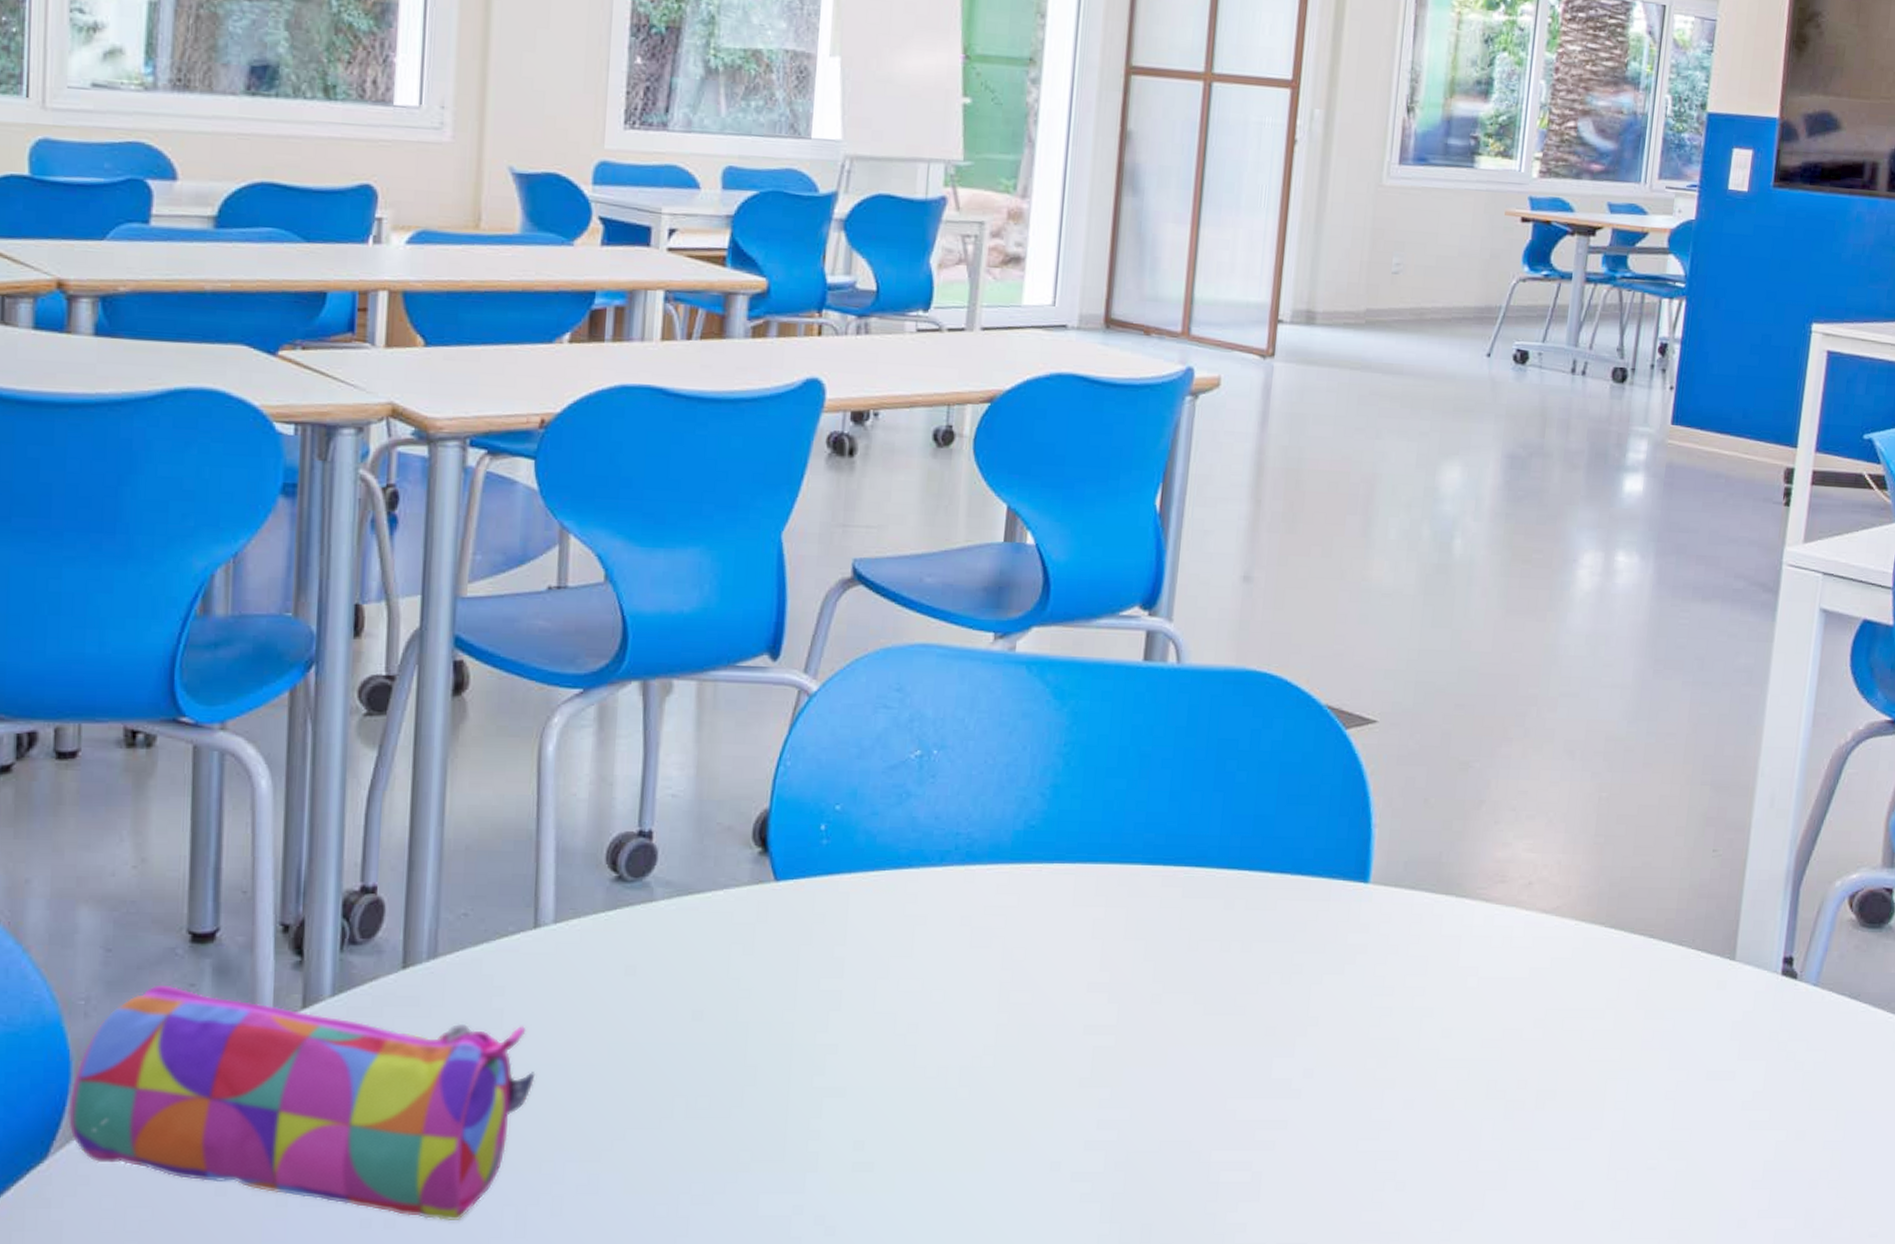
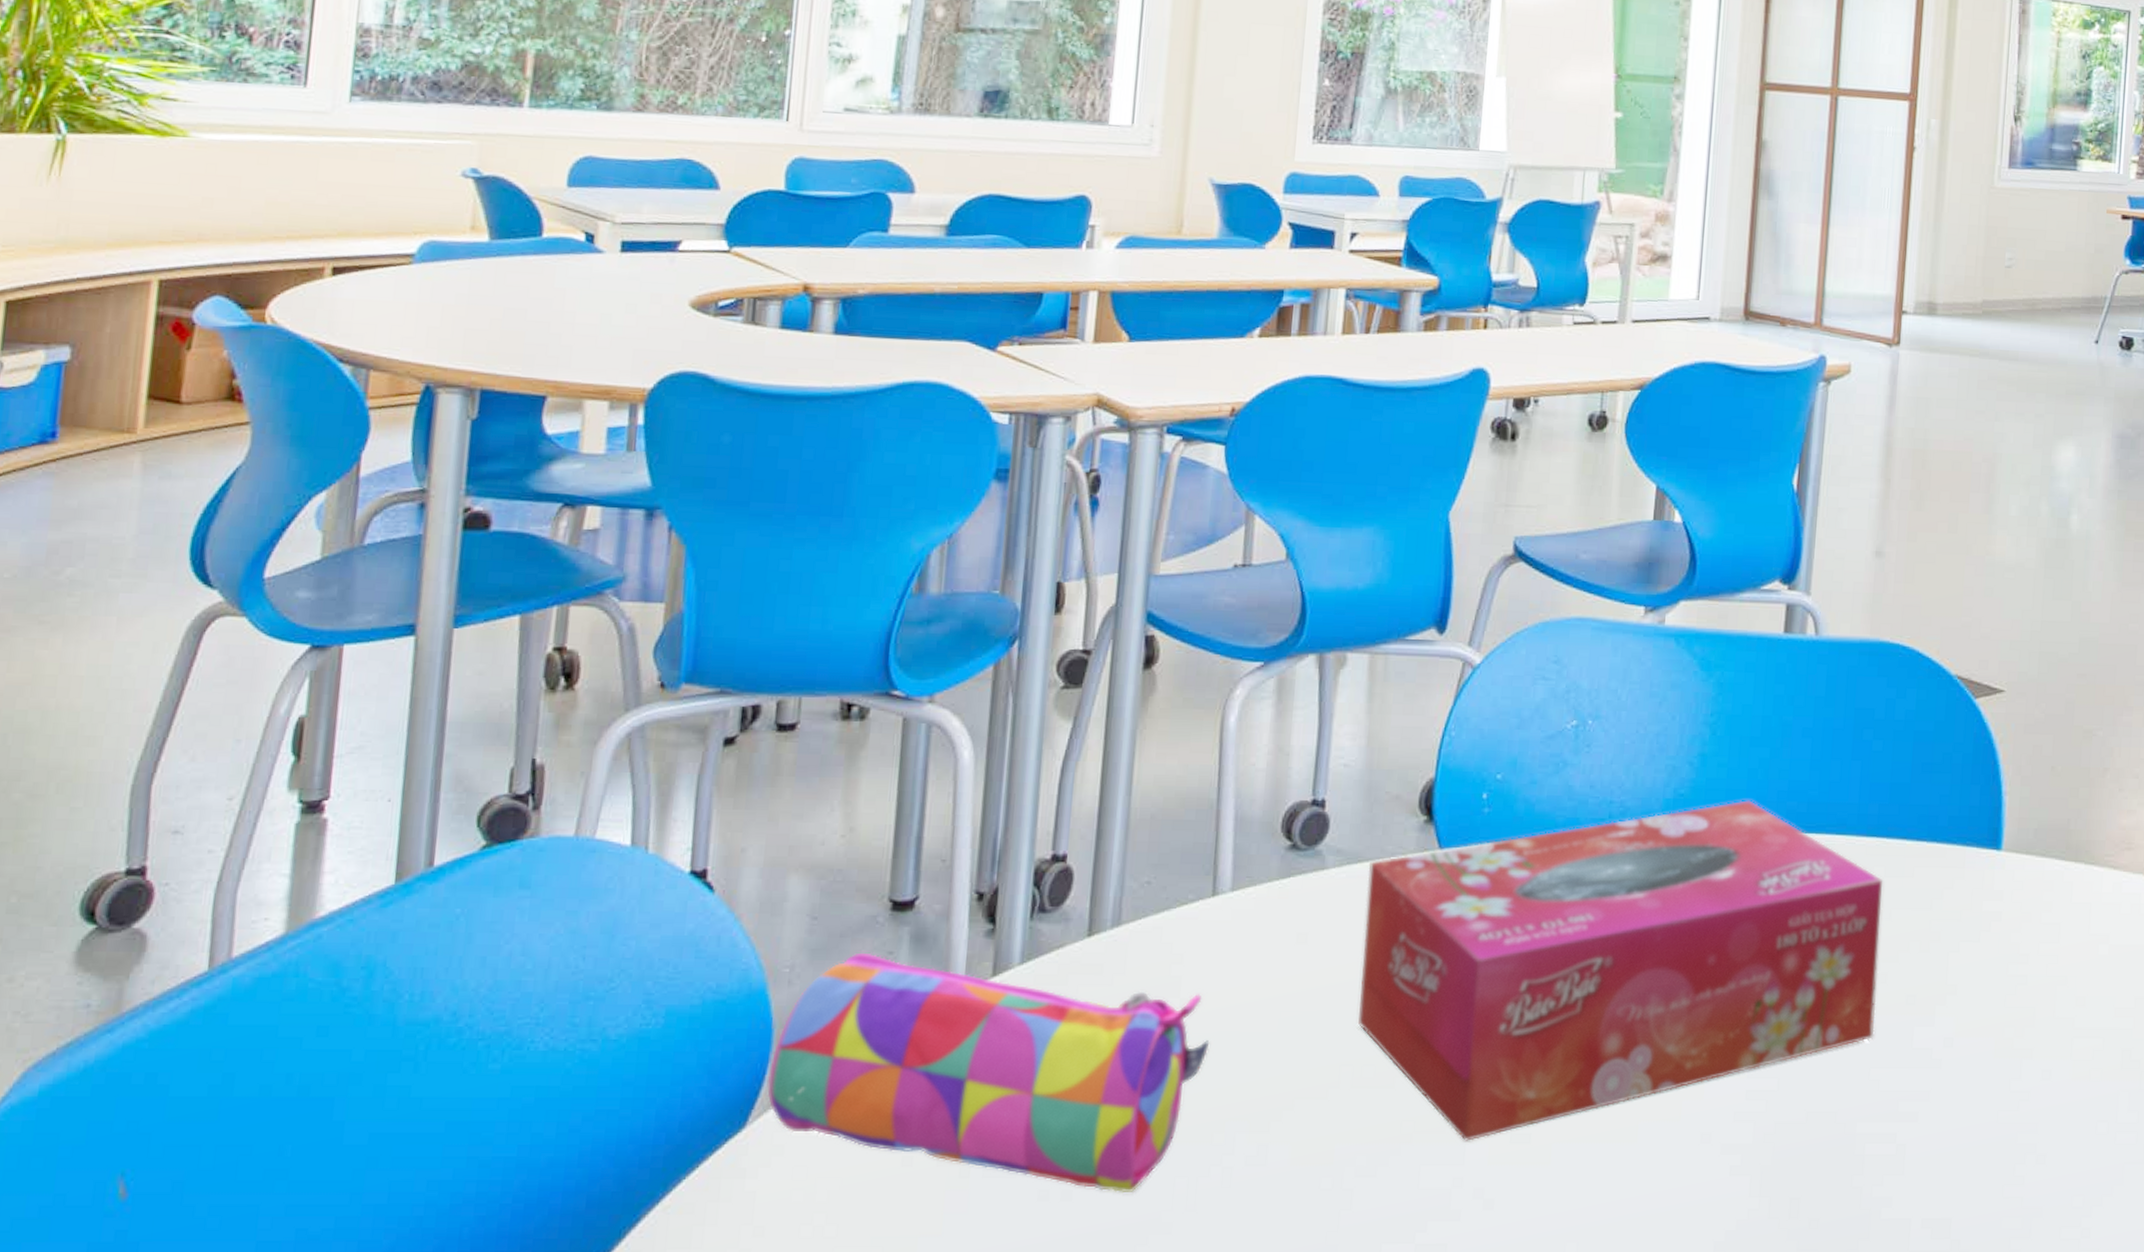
tissue box: none [692,832,1244,1171] -> present [1358,800,1884,1142]

